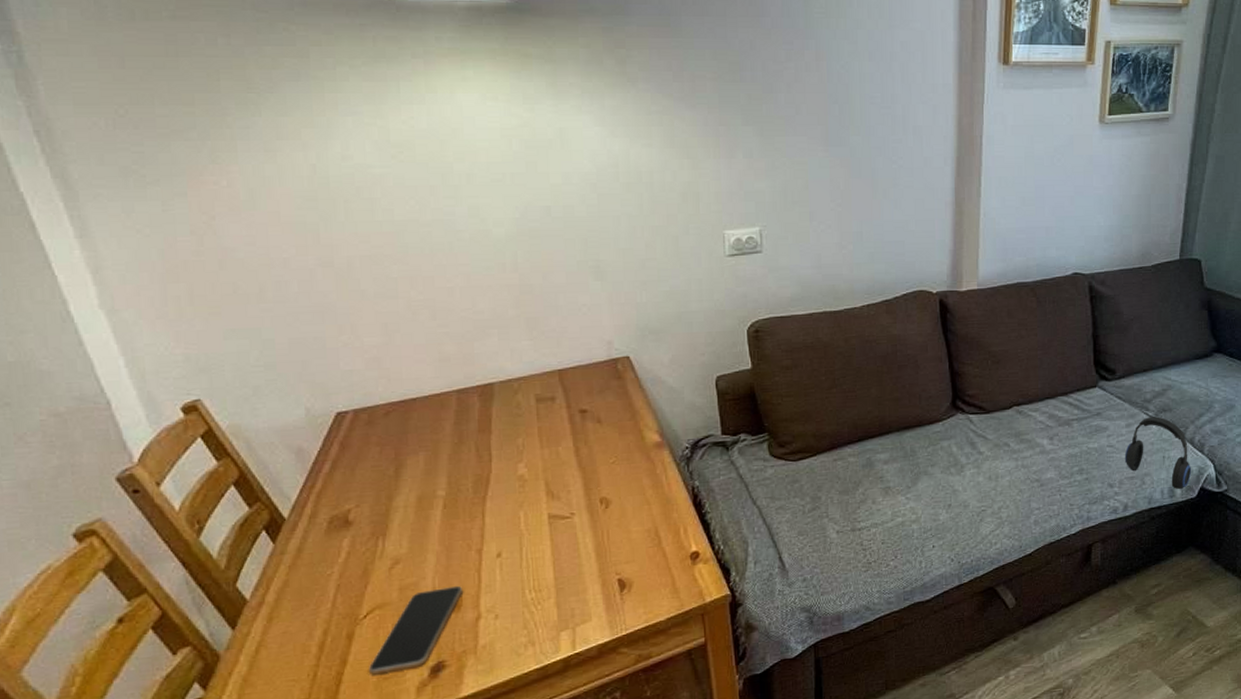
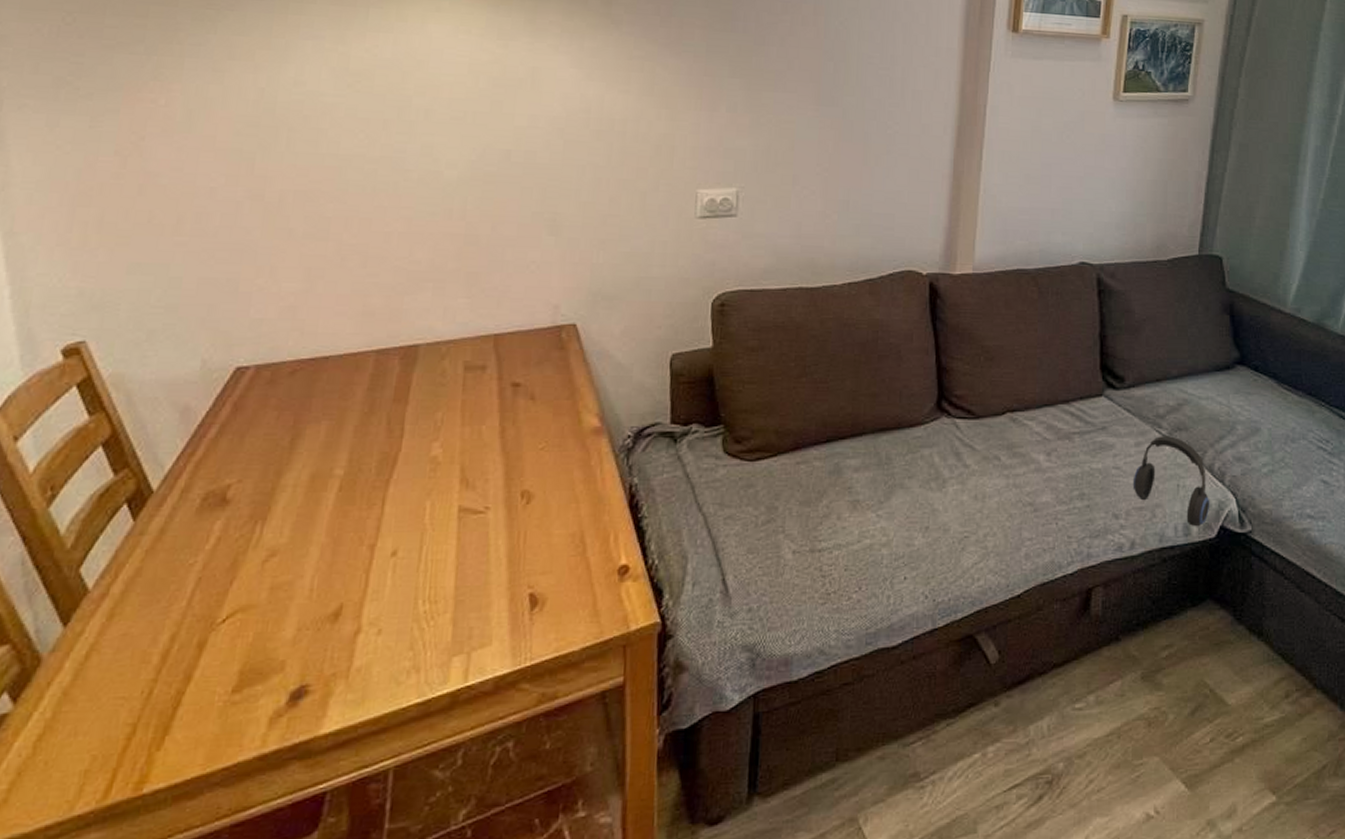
mobile phone: present [368,586,462,675] -> none [214,590,344,698]

